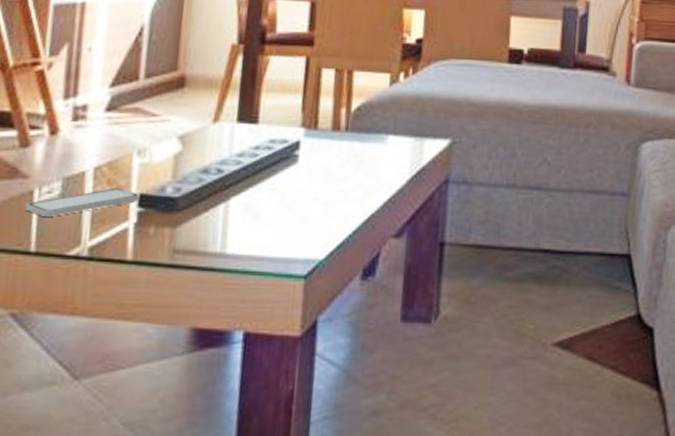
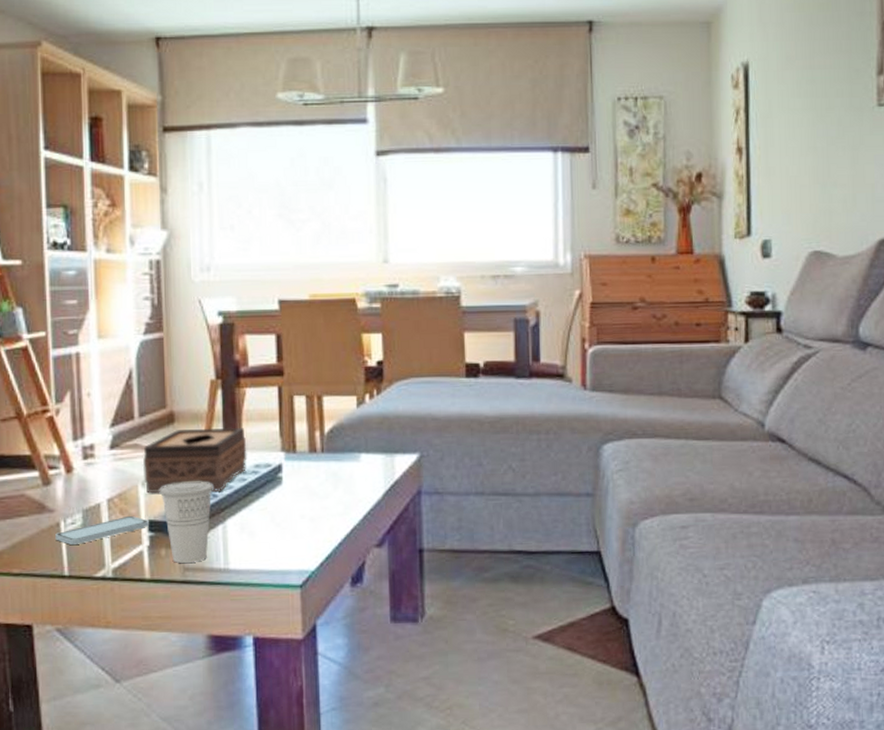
tissue box: none [140,94,264,166] -> present [142,428,247,494]
cup: none [156,154,220,244] -> present [159,482,214,563]

